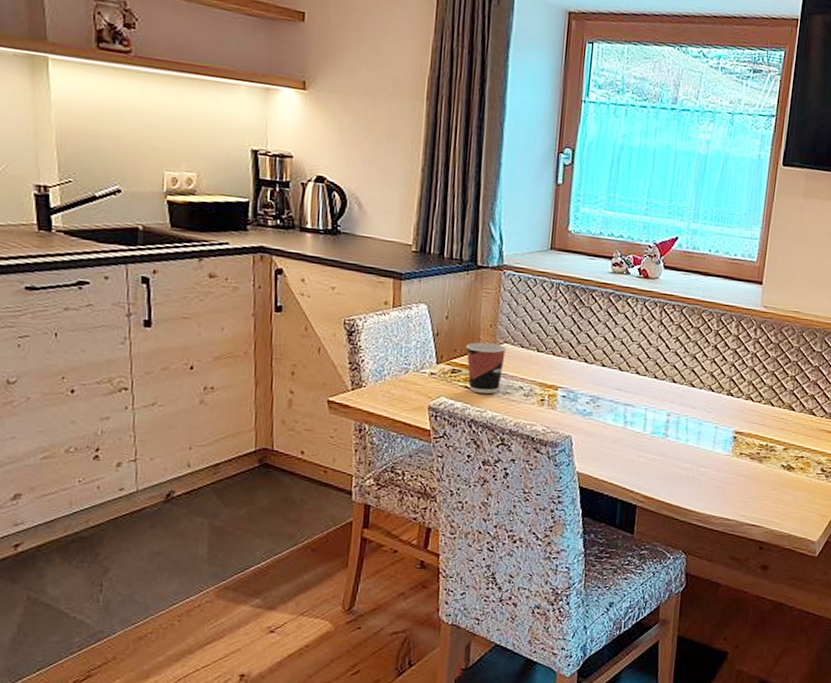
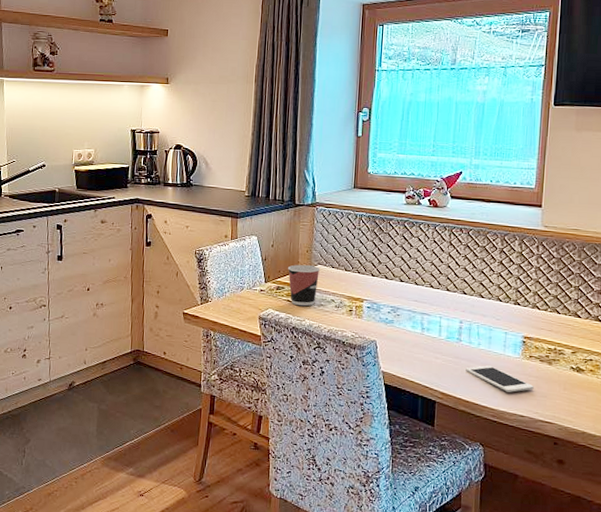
cell phone: none [671,464,743,494] -> present [466,365,534,393]

